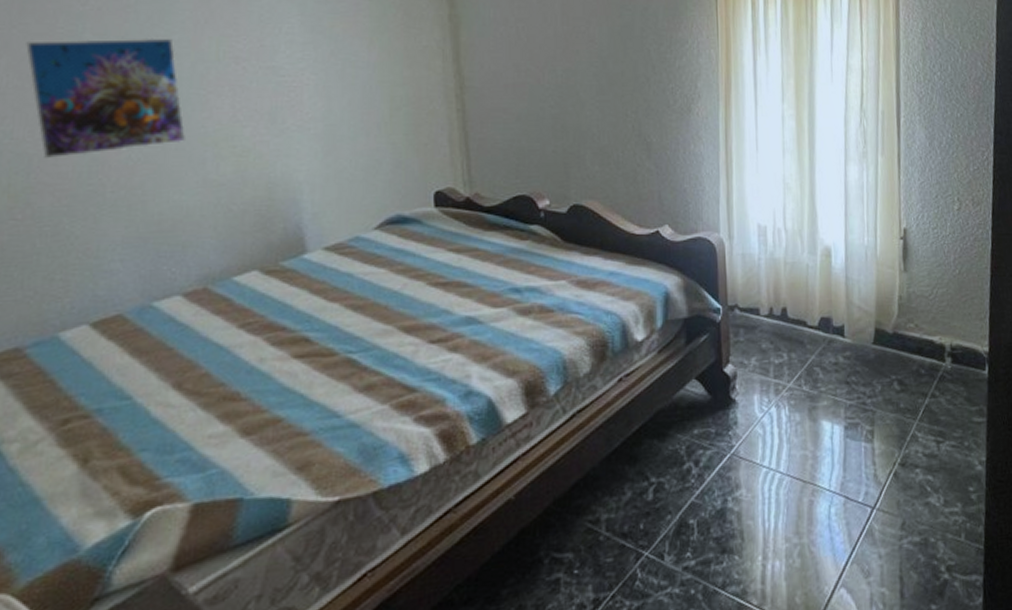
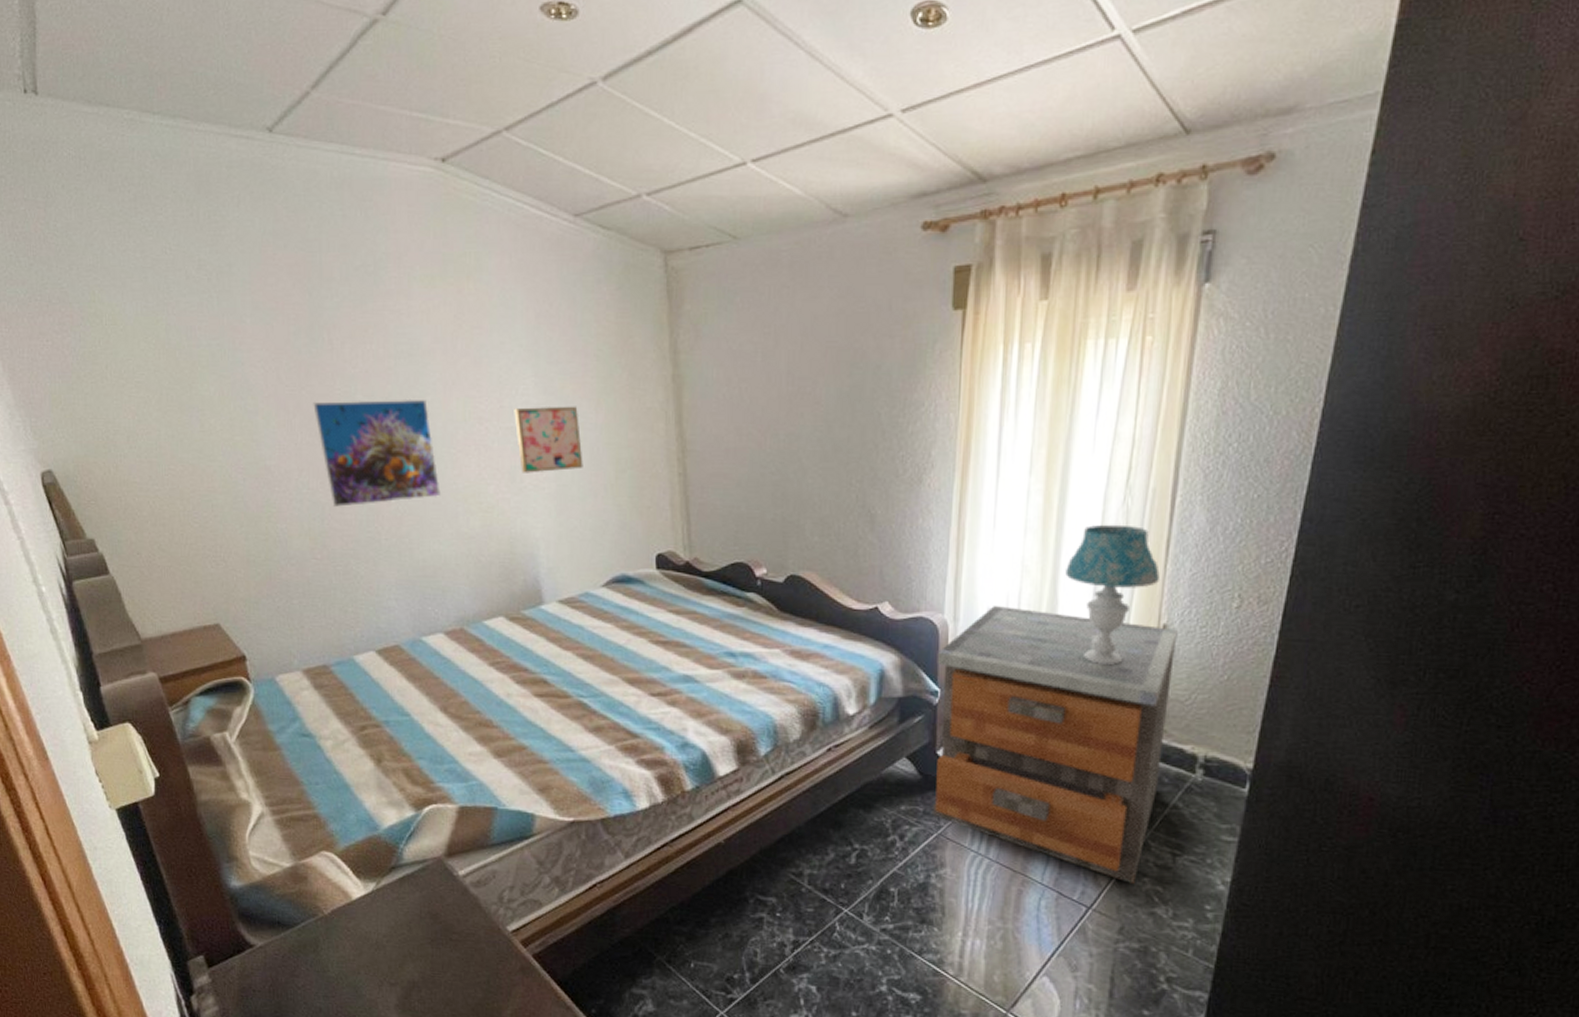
wall art: none [276,44,354,114] -> present [514,406,583,473]
nightstand: none [716,222,917,477] -> present [932,606,1178,884]
table lamp: none [820,143,896,269] -> present [1065,524,1160,665]

